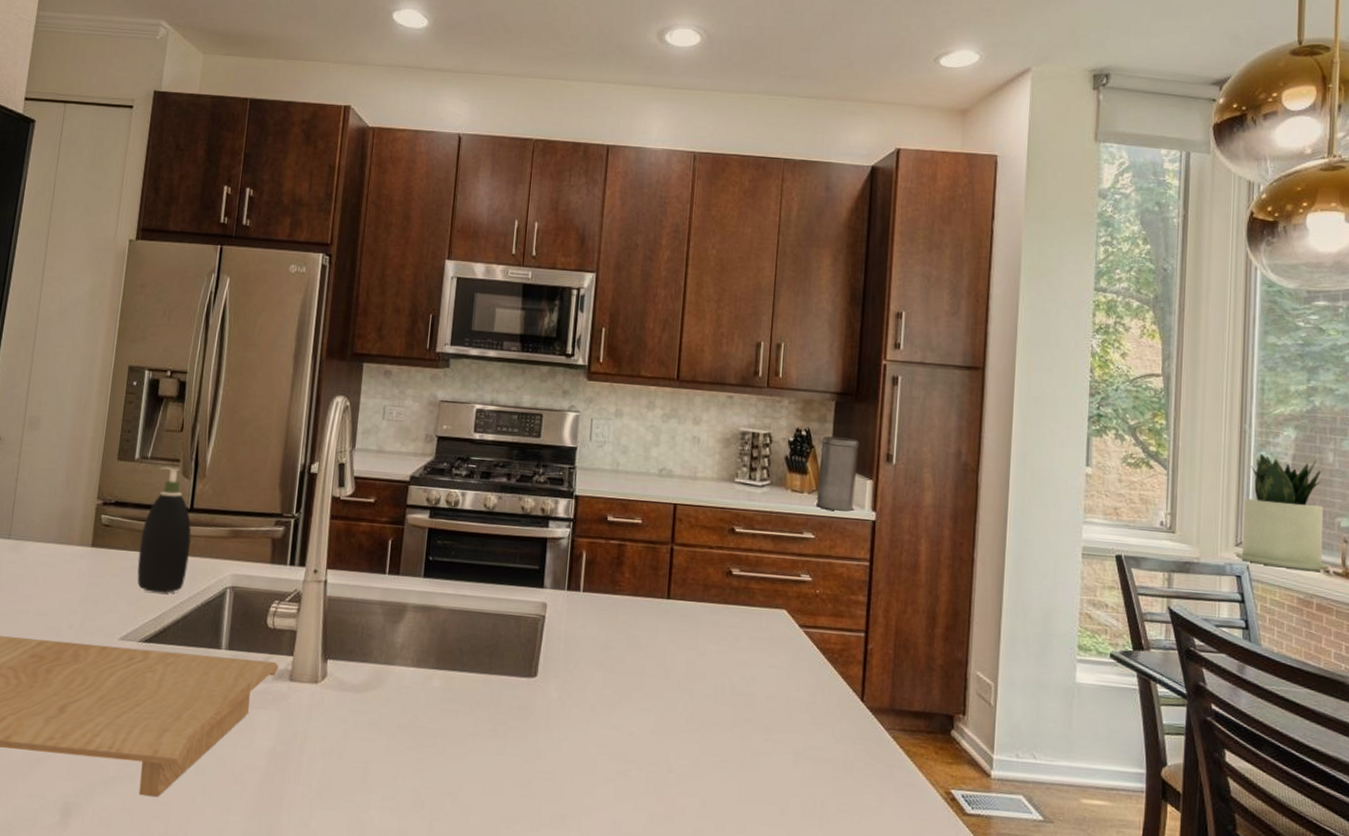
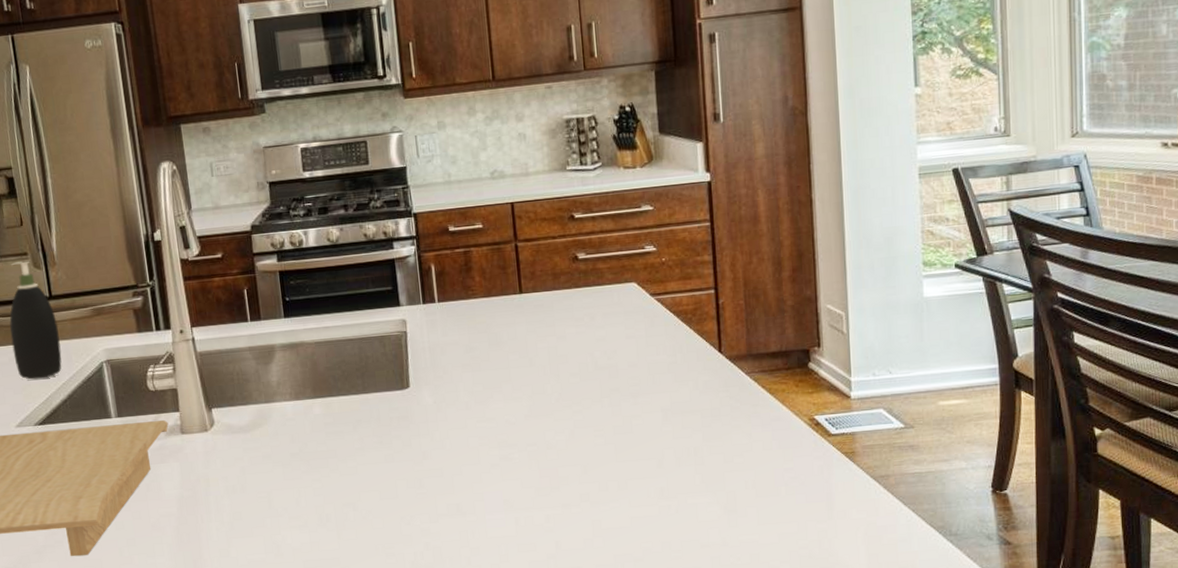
canister: present [816,436,859,512] -> none [646,104,688,180]
planter: present [1233,453,1332,571] -> none [1070,33,1170,151]

